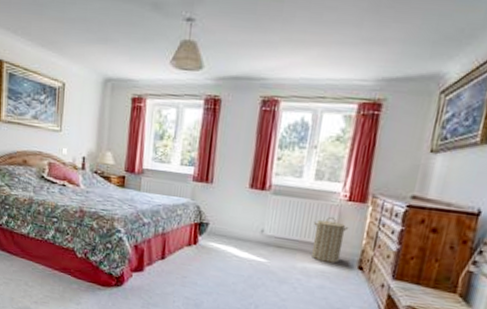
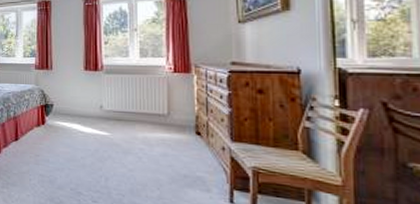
laundry hamper: present [312,217,349,263] -> none [147,89,180,131]

